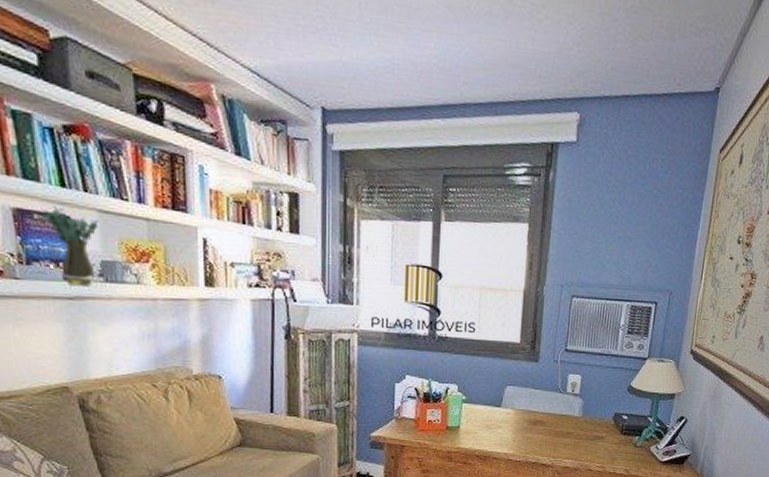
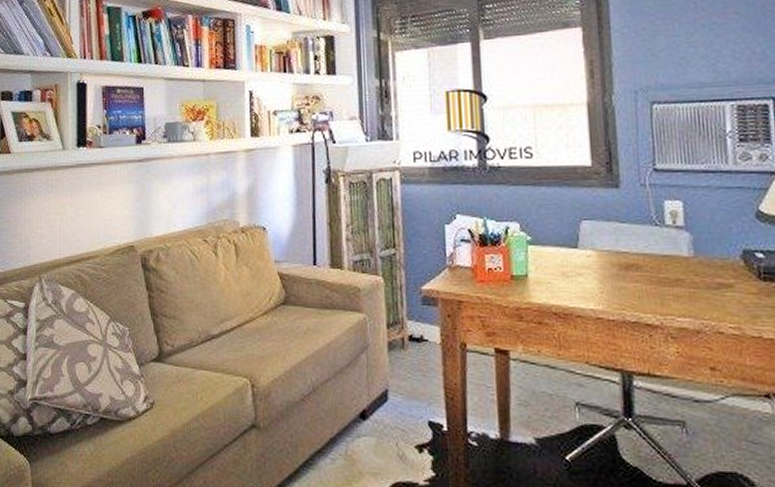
vase: present [41,206,99,287] -> none [122,80,165,149]

